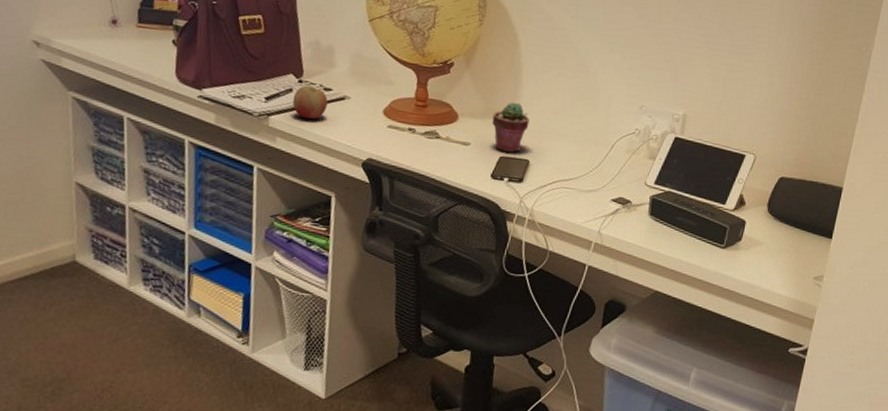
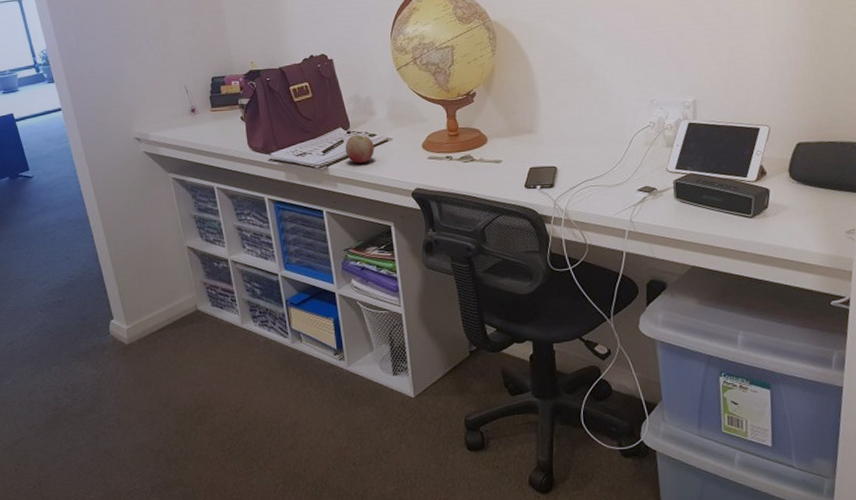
potted succulent: present [492,102,530,153] -> none [518,117,551,163]

